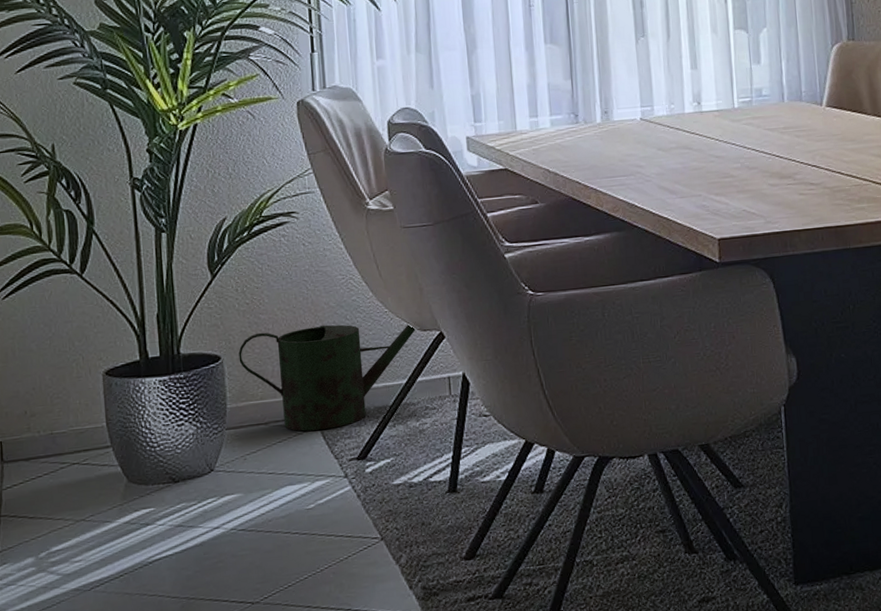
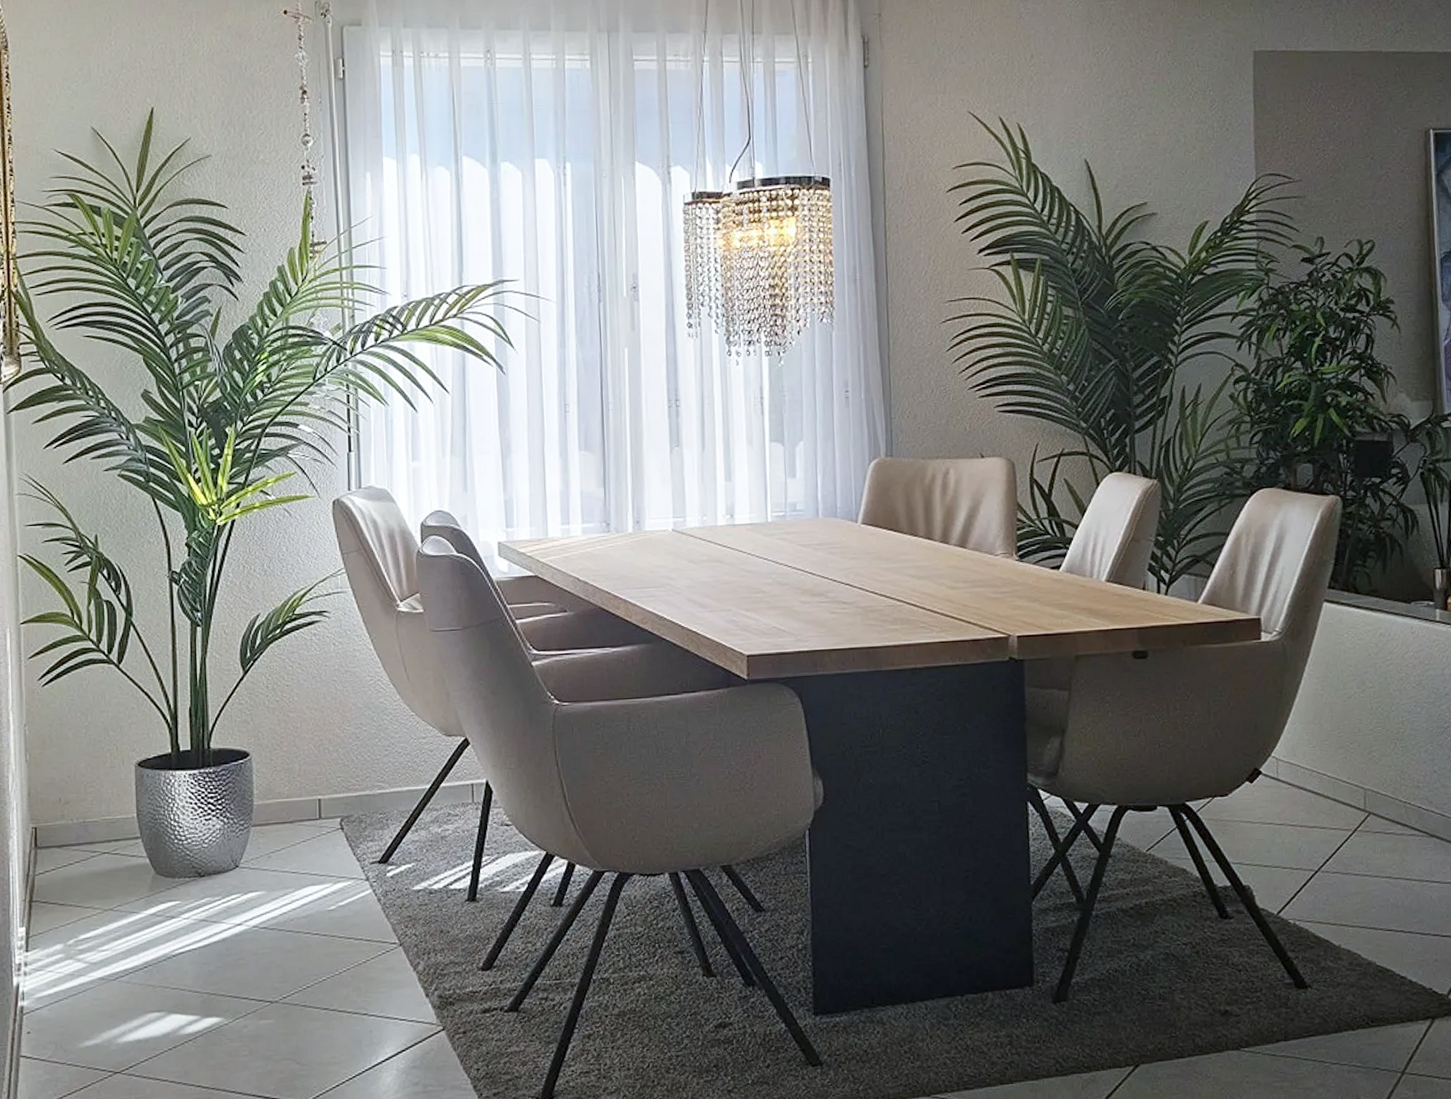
watering can: present [238,324,416,431] -> none [267,726,441,832]

